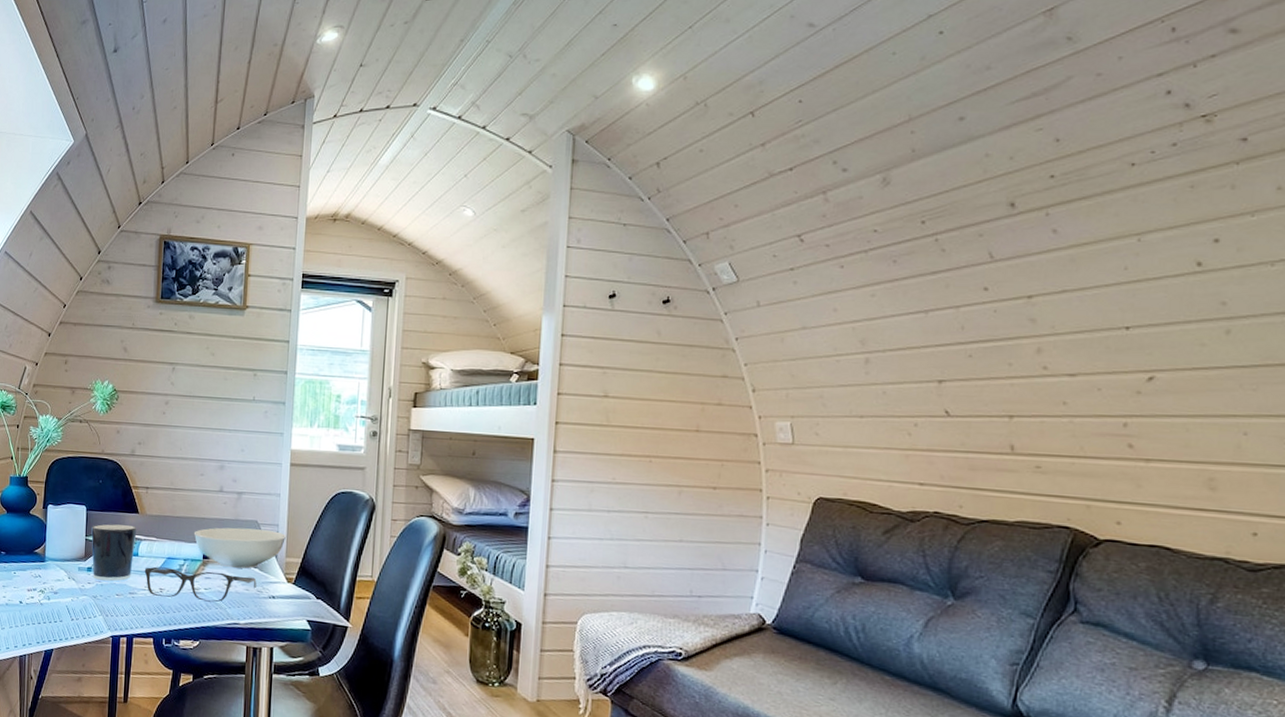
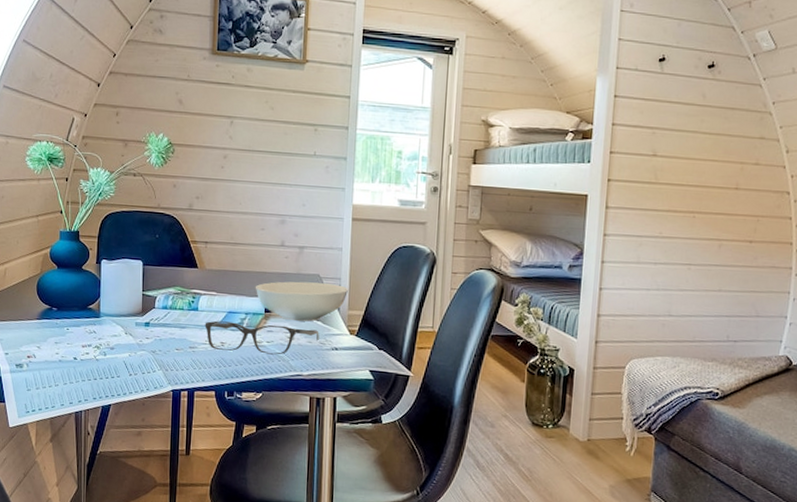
mug: present [91,523,137,582] -> none [148,278,197,337]

